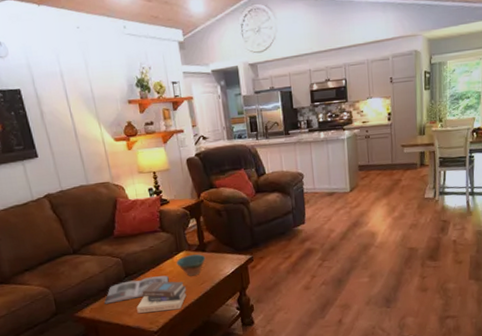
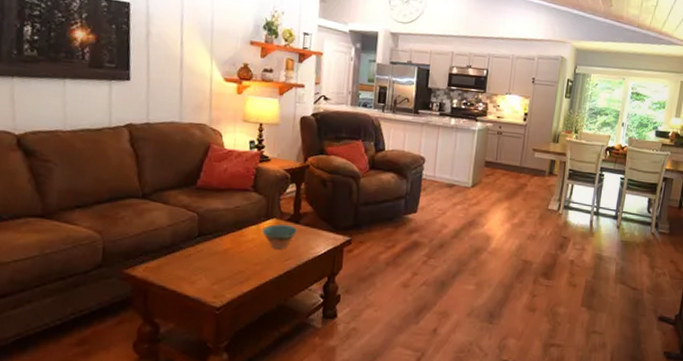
magazine: present [104,275,169,304] -> none [164,241,249,265]
books: present [137,281,187,313] -> none [201,247,268,286]

